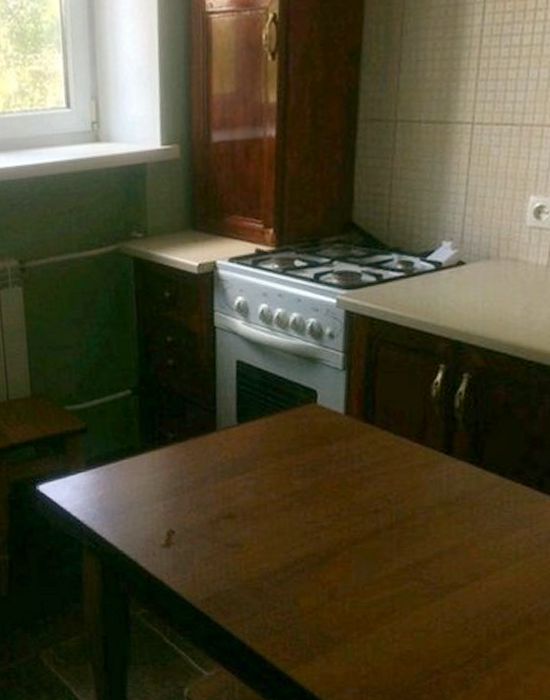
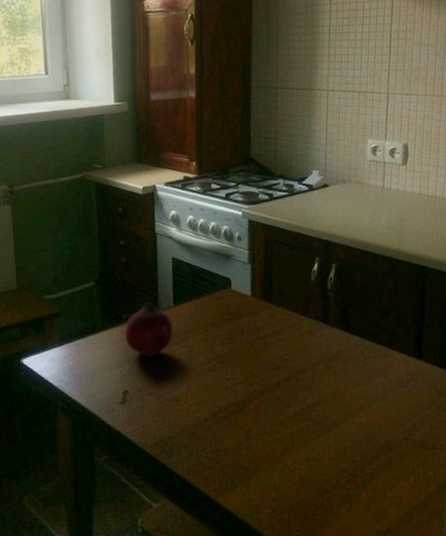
fruit: none [170,418,236,489] -> present [124,302,174,357]

